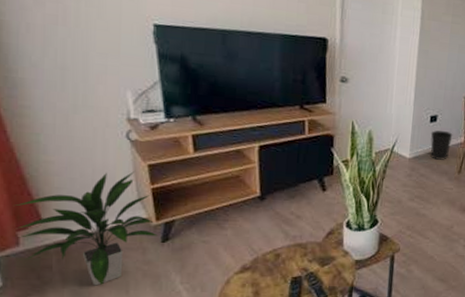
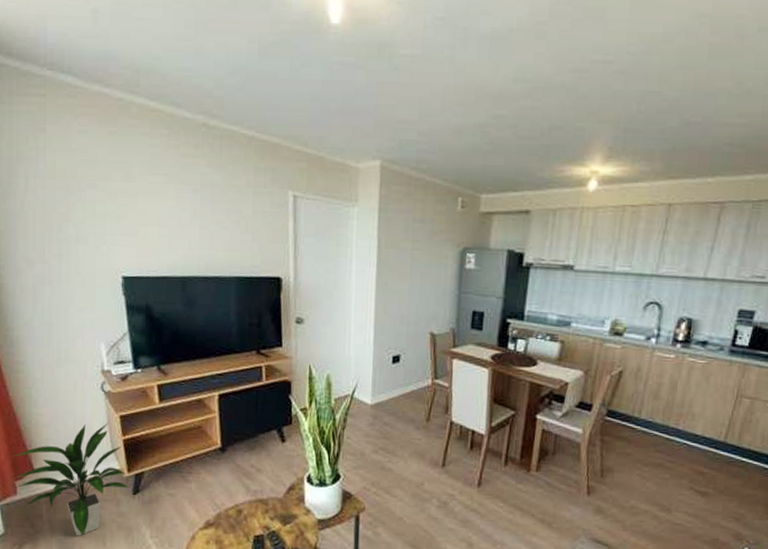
wastebasket: present [430,130,453,160] -> none [393,372,419,406]

